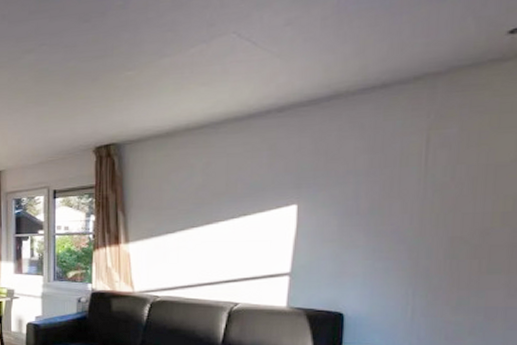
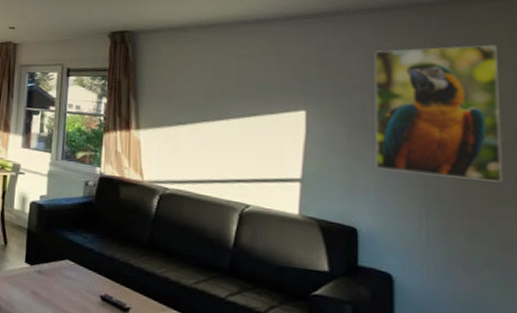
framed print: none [365,110,506,255] -> present [374,44,504,183]

